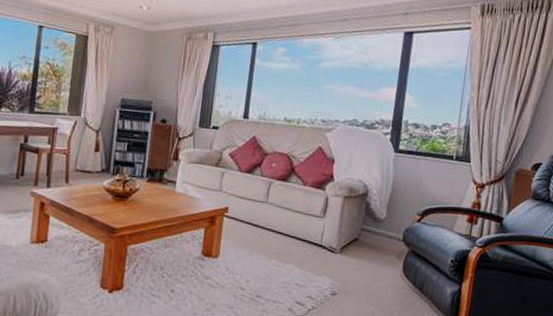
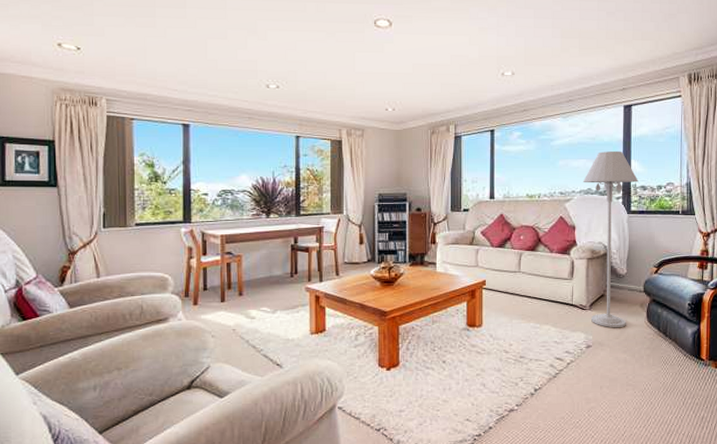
floor lamp: none [340,80,411,278] -> present [582,151,639,328]

